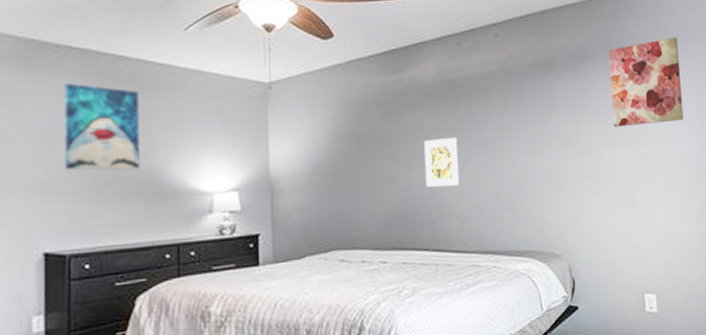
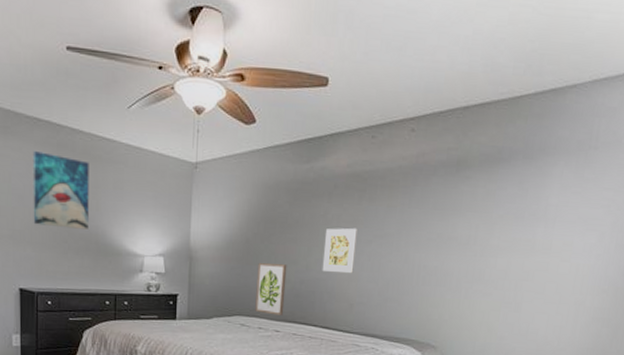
wall art: none [352,184,389,244] -> present [255,263,287,315]
wall art: present [608,37,684,127] -> none [516,143,609,234]

